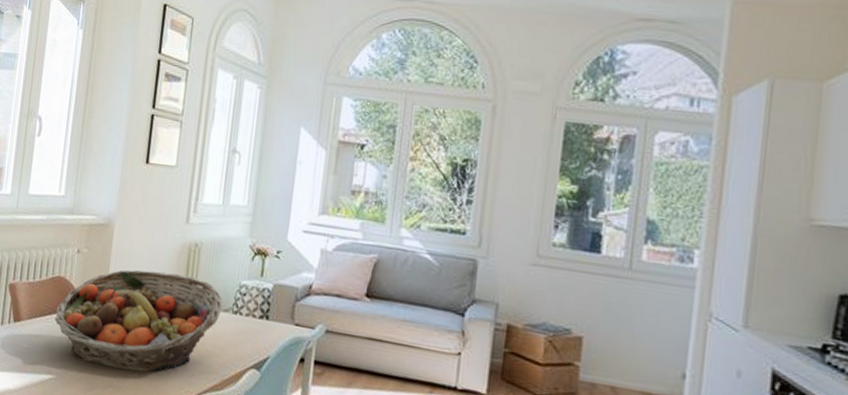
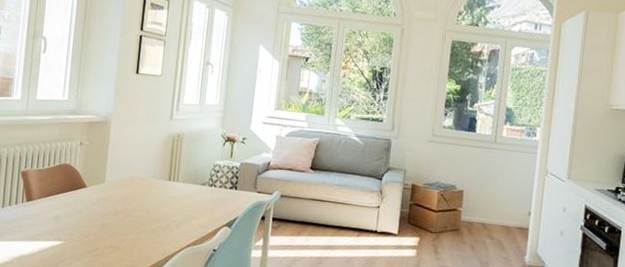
fruit basket: present [54,270,222,372] -> none [62,156,201,234]

